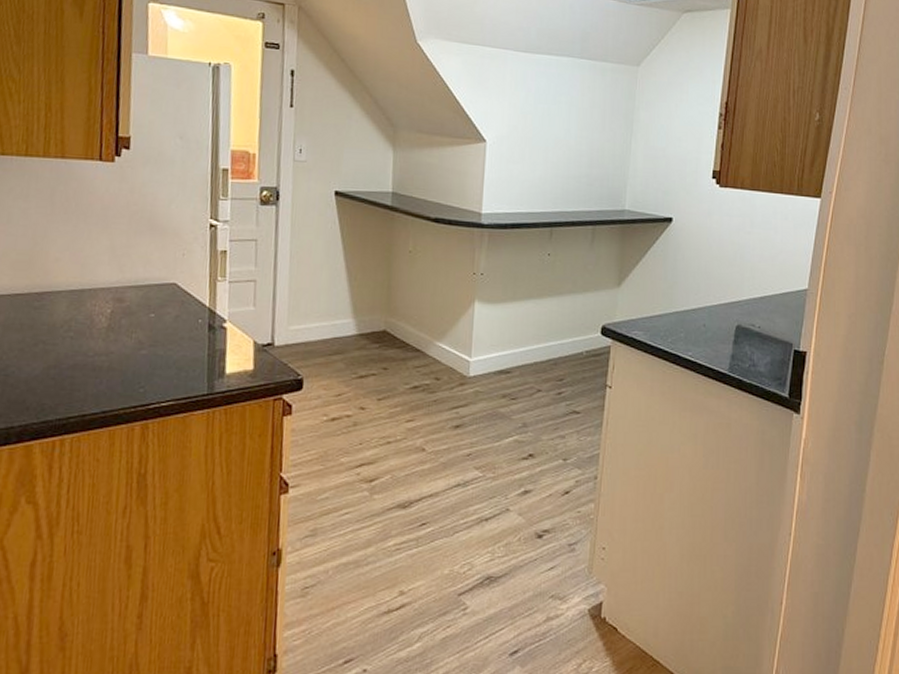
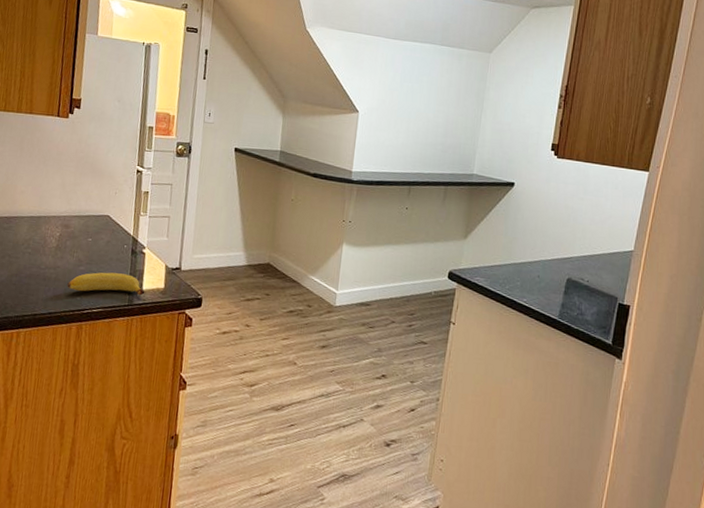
banana: none [125,355,229,382] -> present [67,272,145,296]

